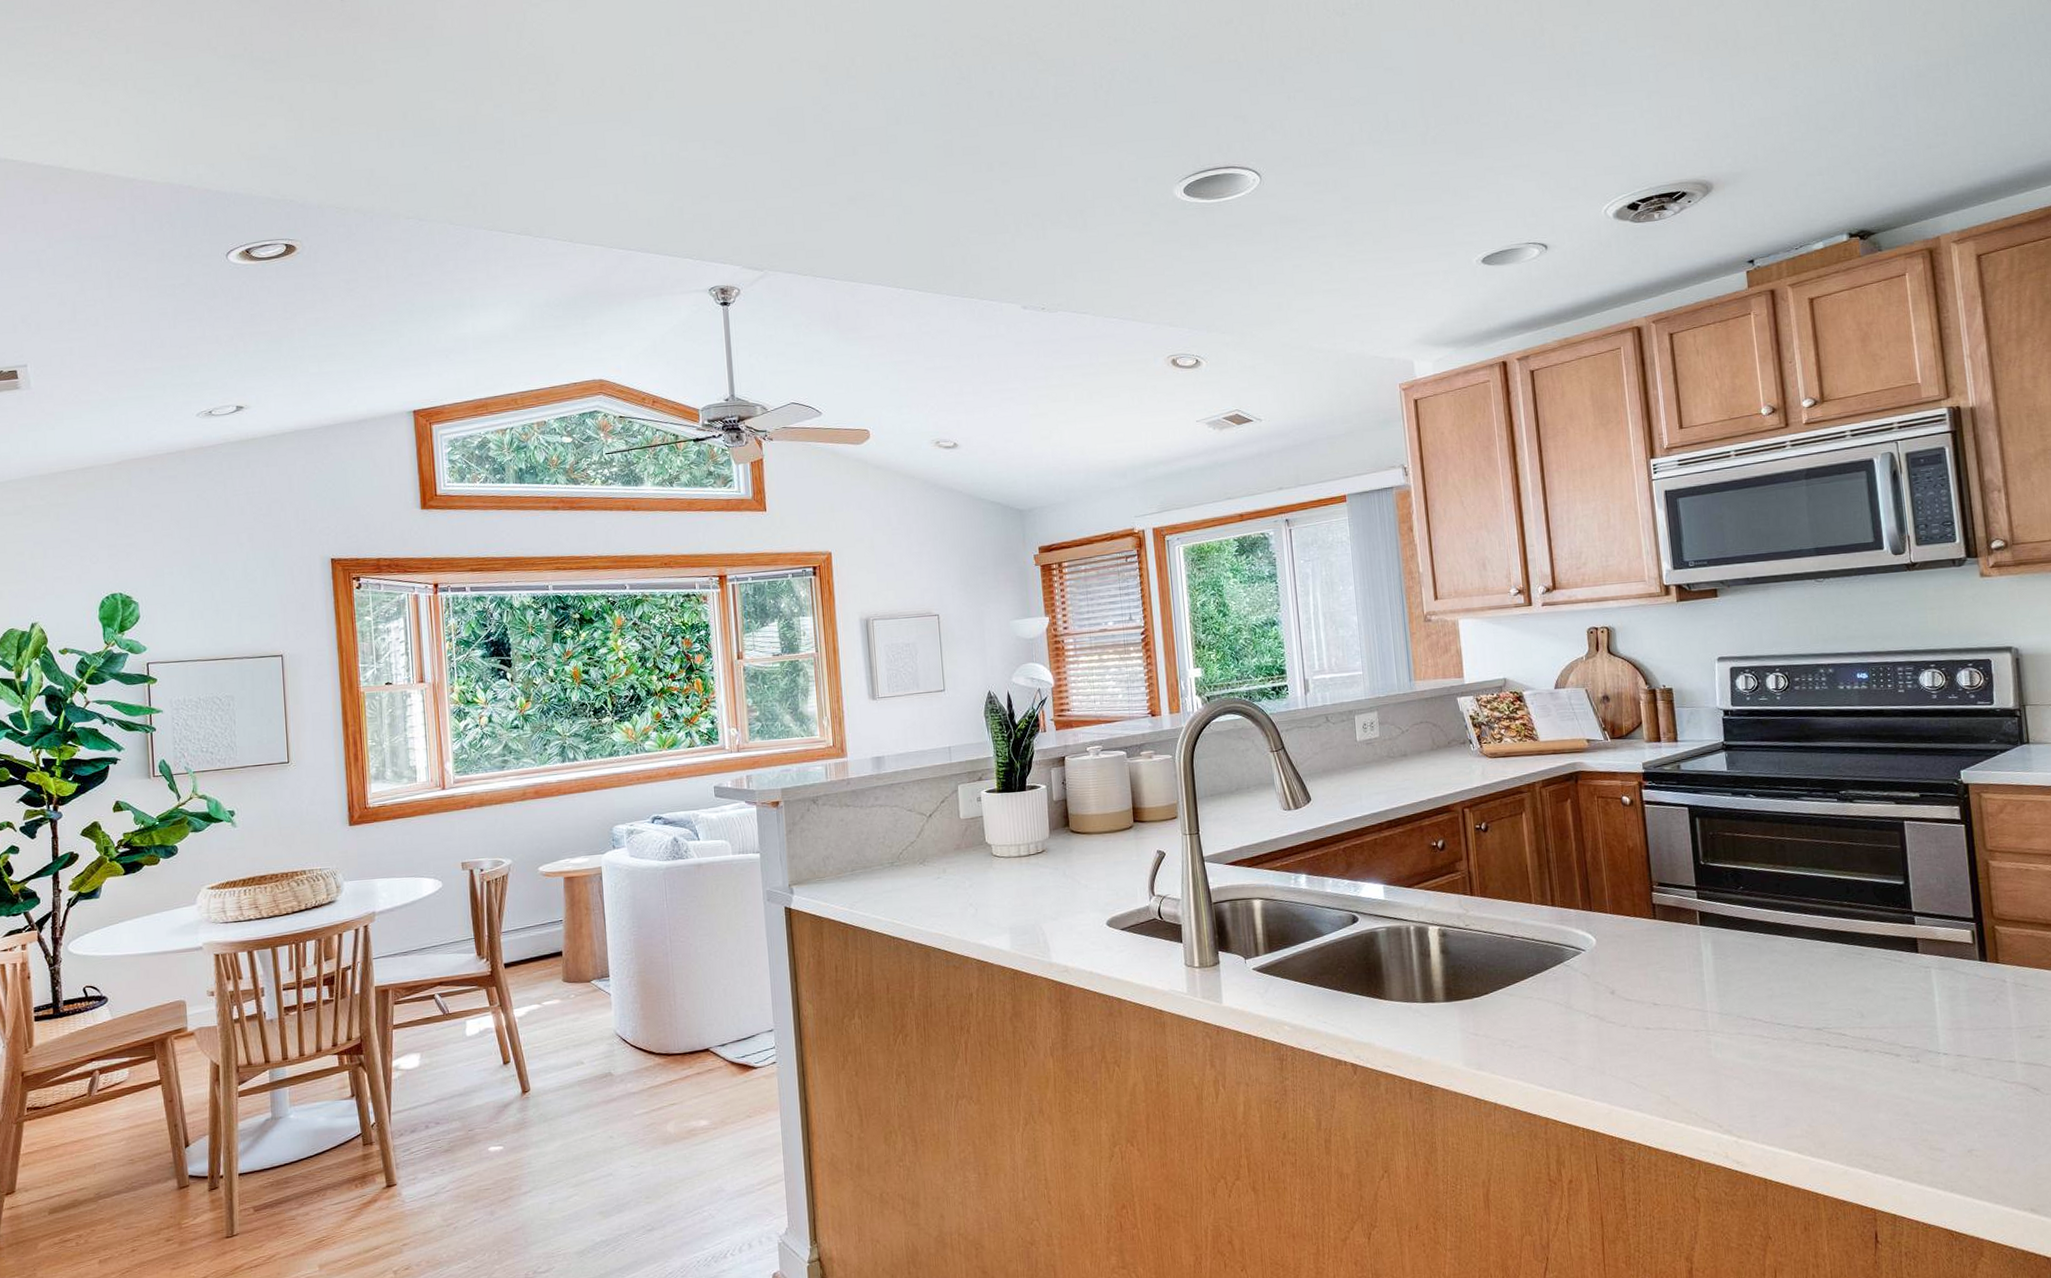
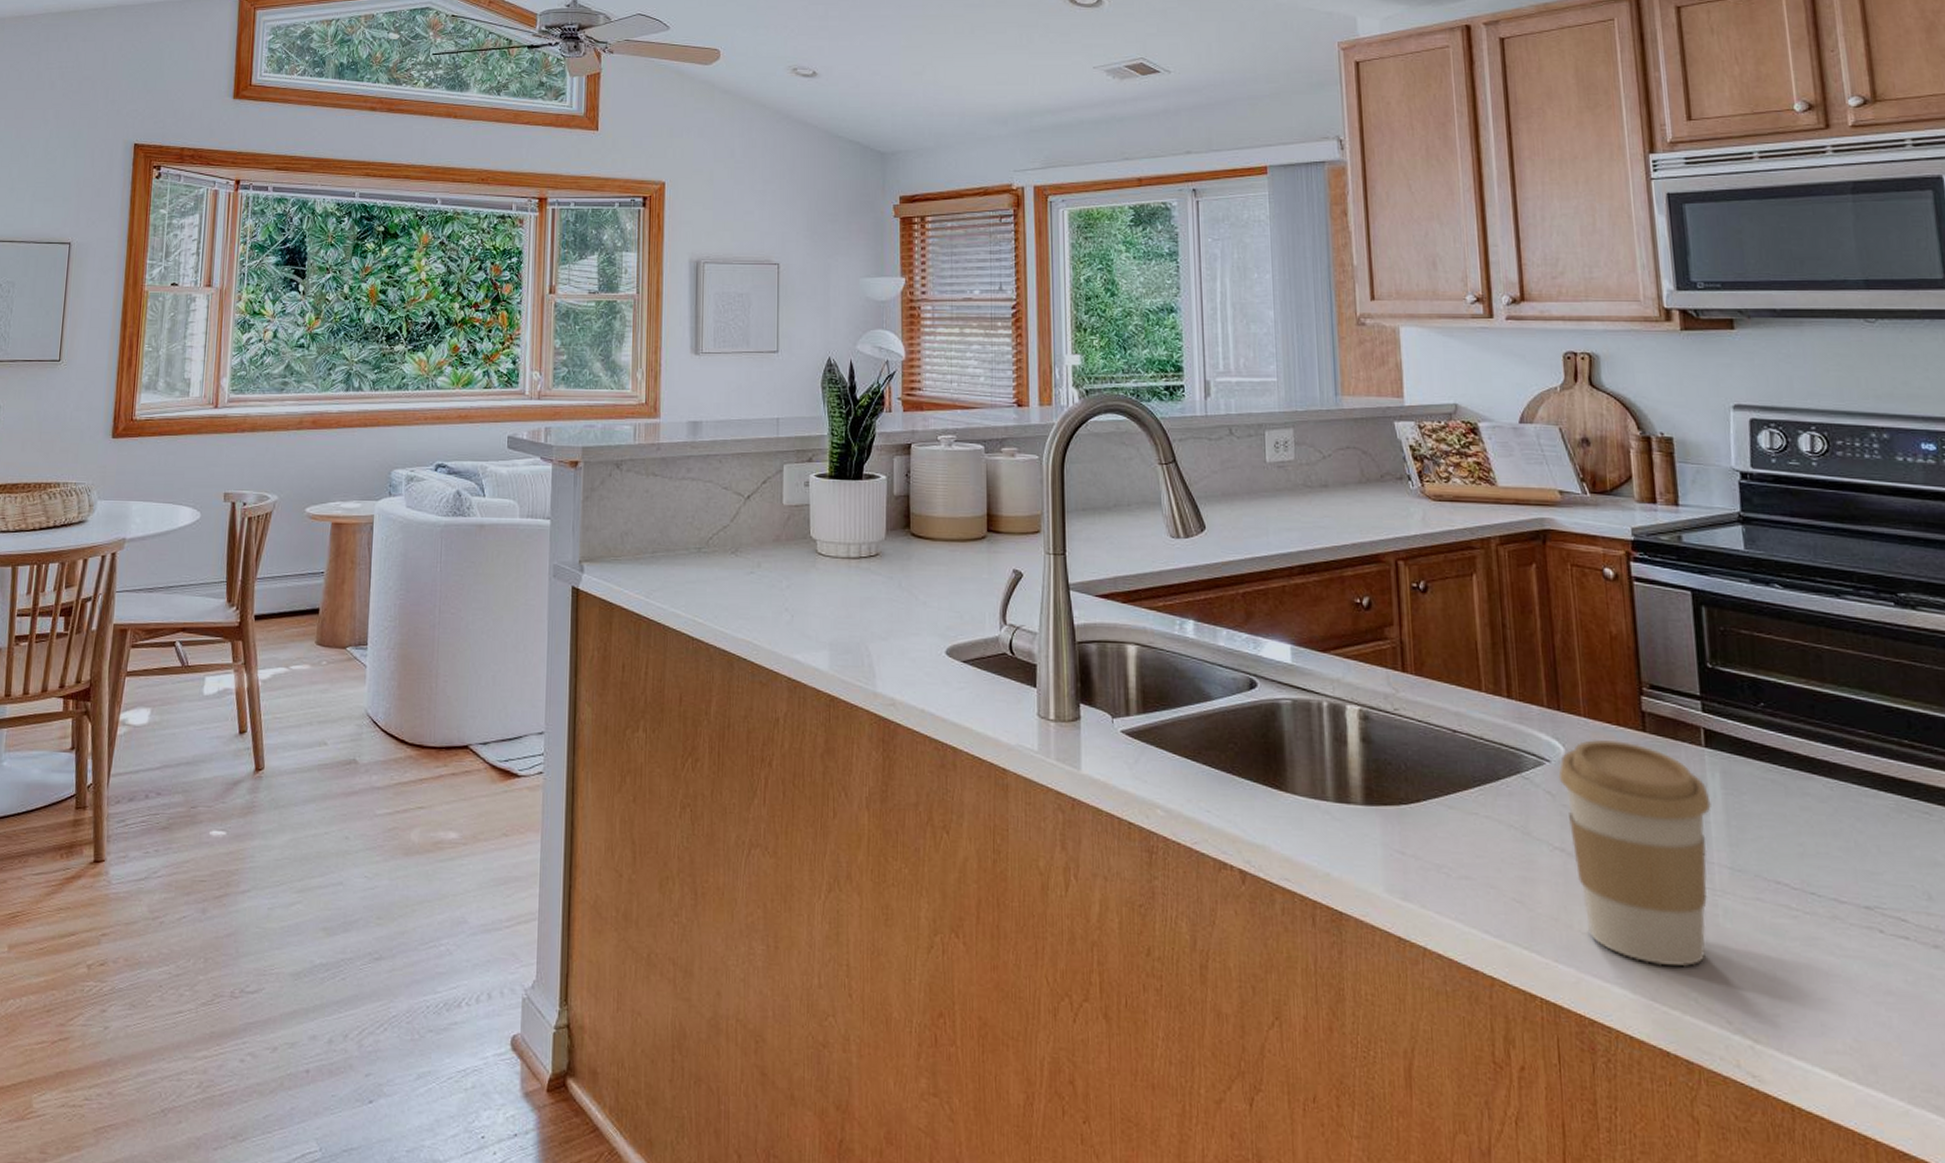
coffee cup: none [1591,928,1705,1092] -> present [1558,739,1711,967]

